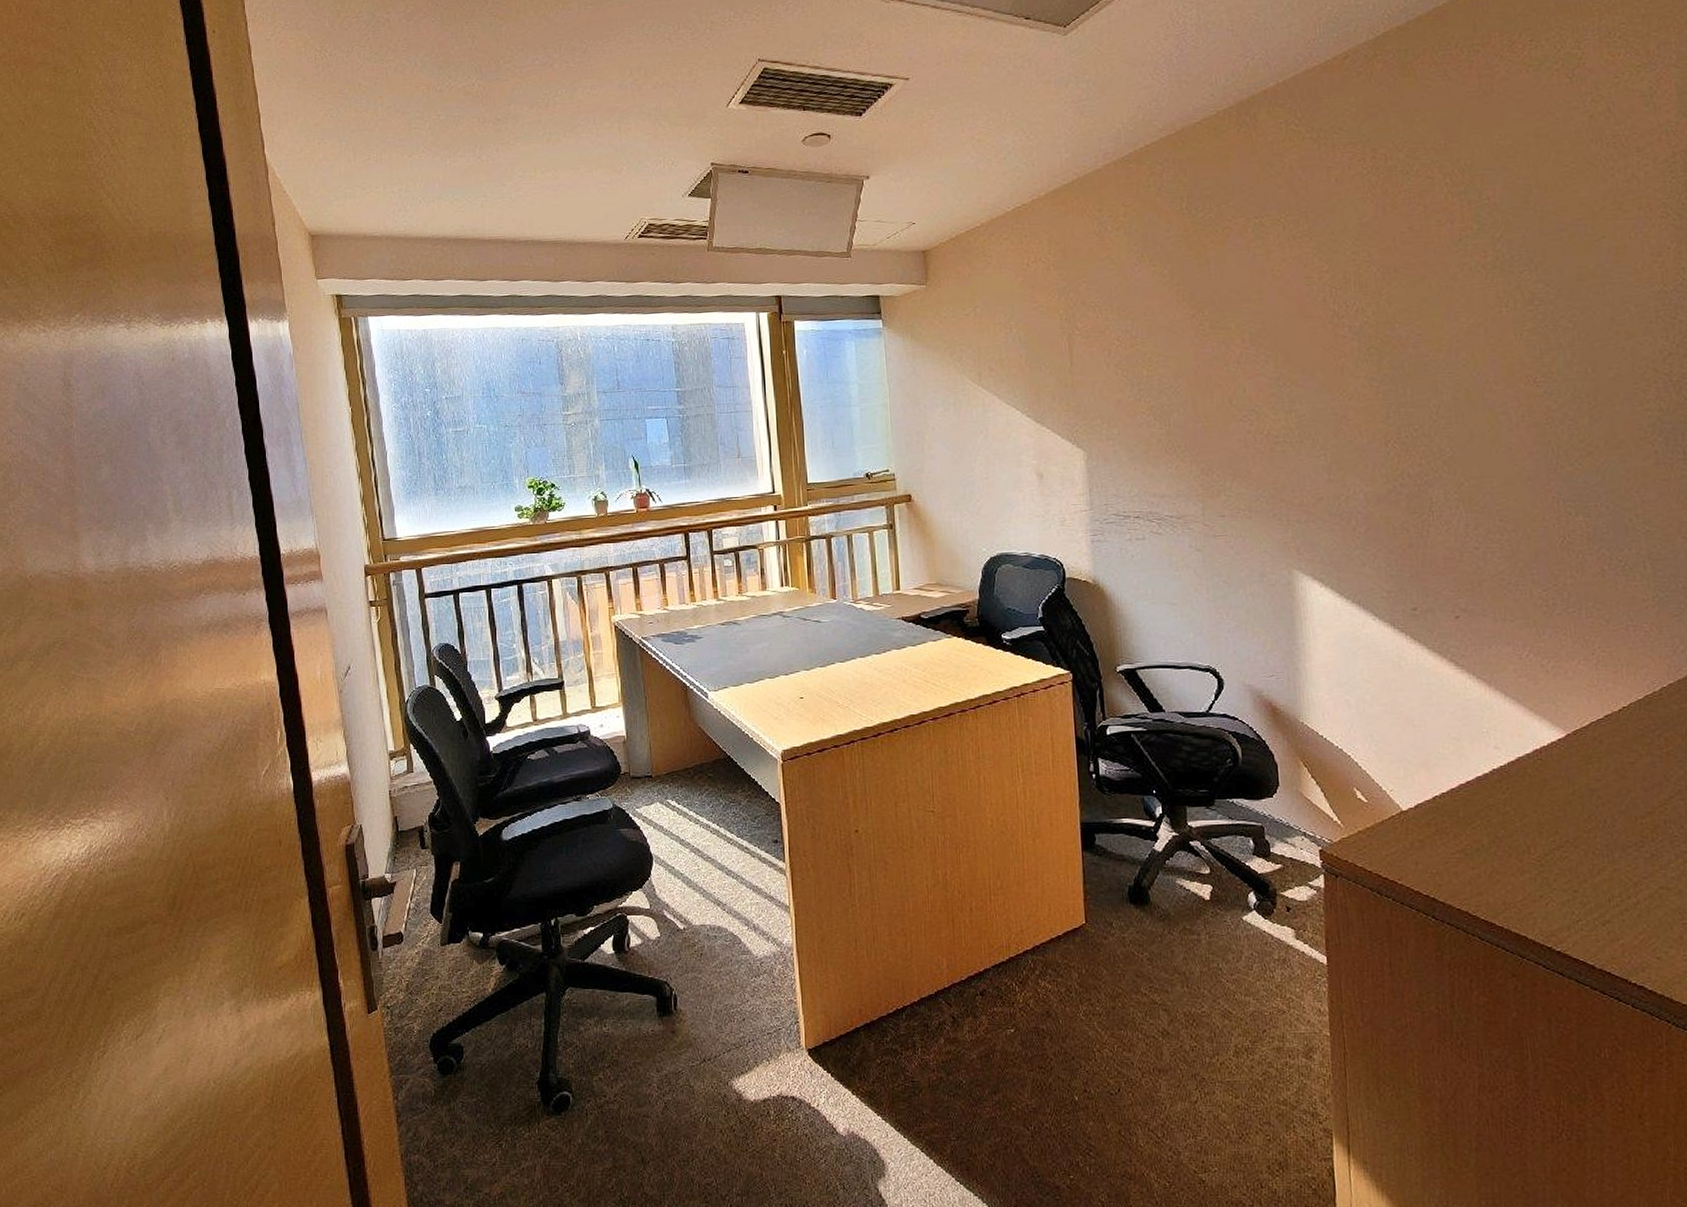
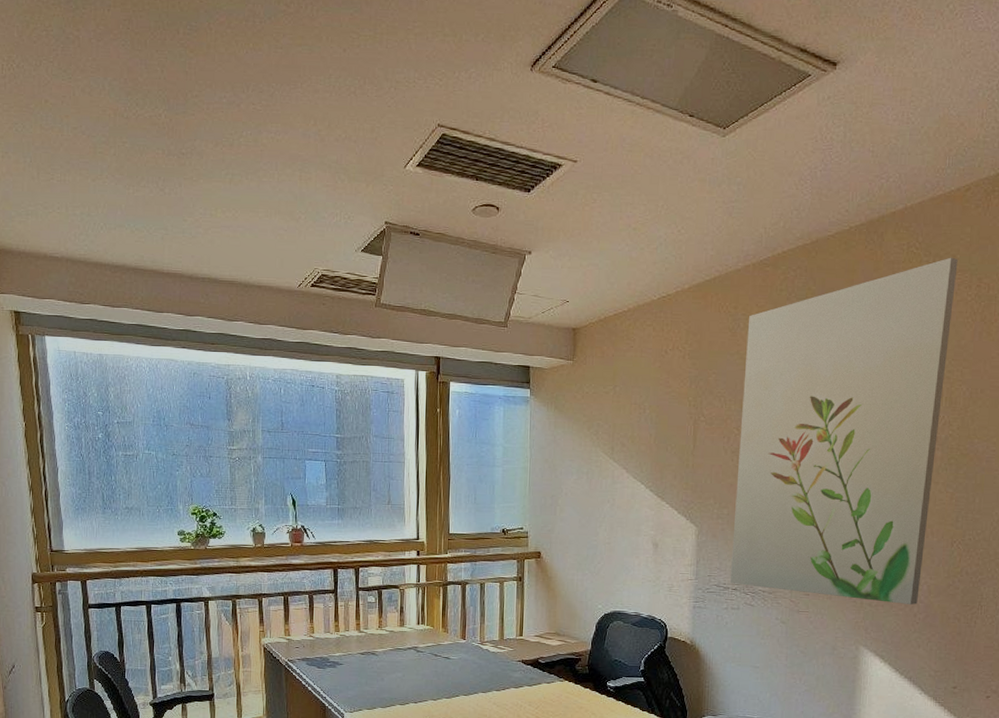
wall art: none [1116,130,1355,518] -> present [729,257,958,605]

